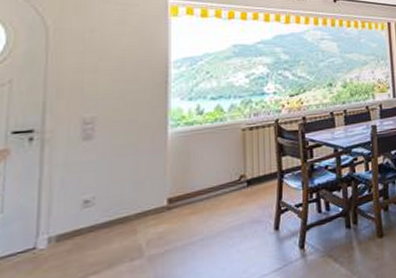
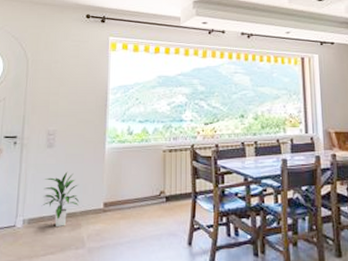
indoor plant: none [76,167,134,238] -> present [41,171,80,226]

